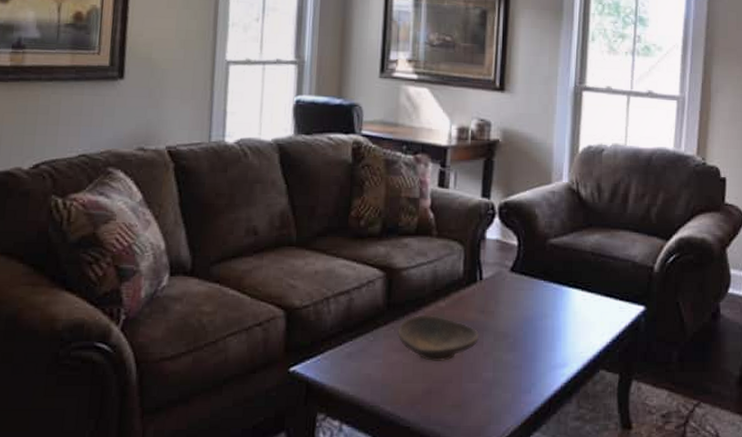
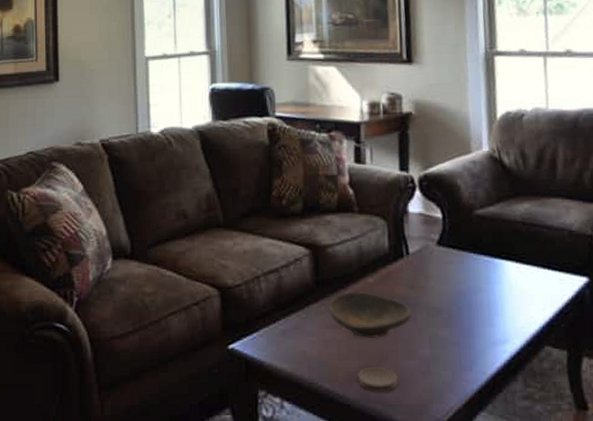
coaster: none [420,388,460,415] -> present [357,365,399,393]

